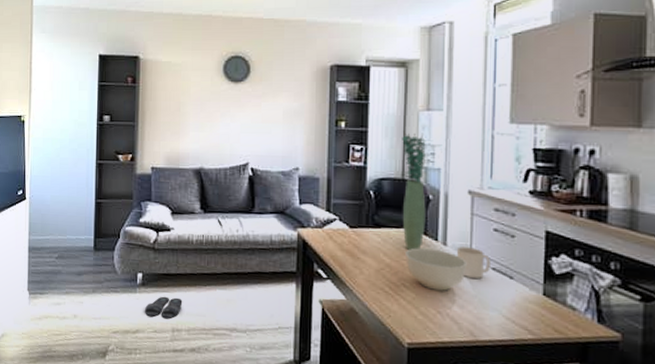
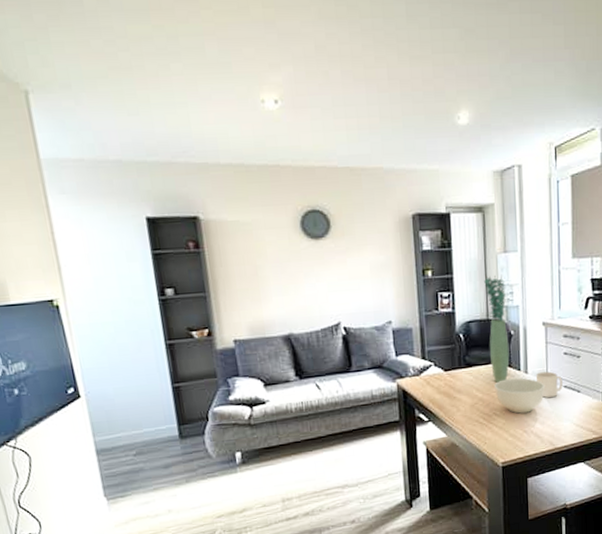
slippers: present [145,296,181,319] -> none [249,468,289,494]

